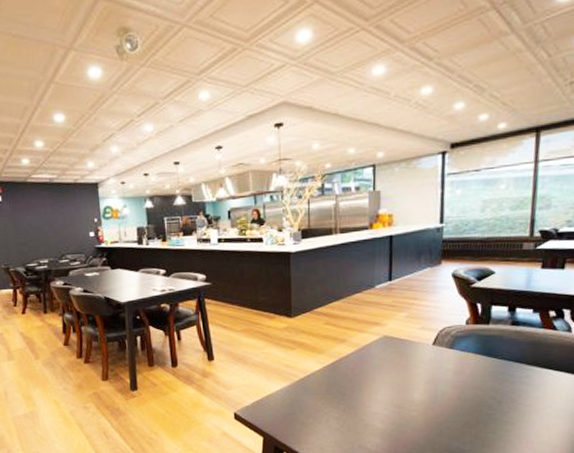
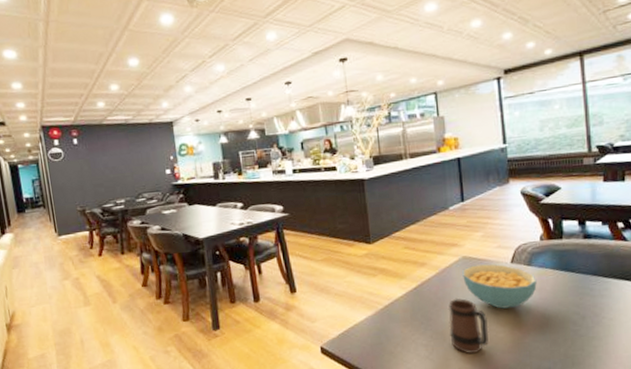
mug: none [362,375,402,429] -> present [448,298,489,354]
cereal bowl: none [382,344,457,389] -> present [462,264,537,309]

